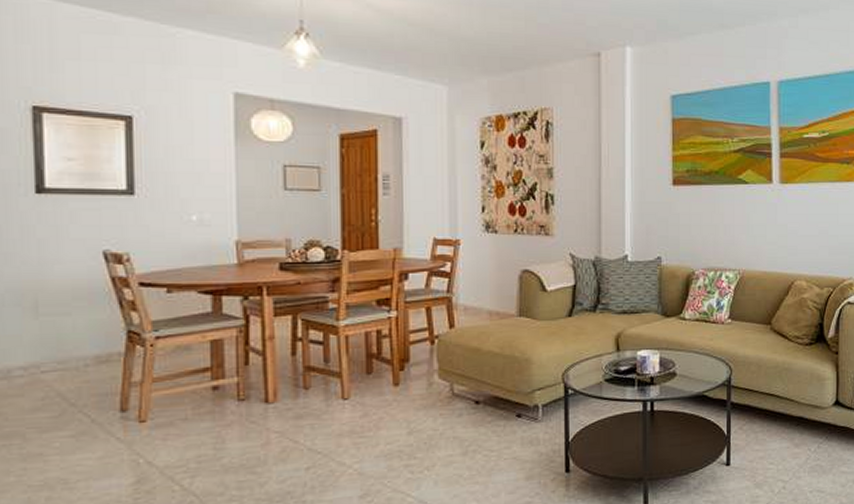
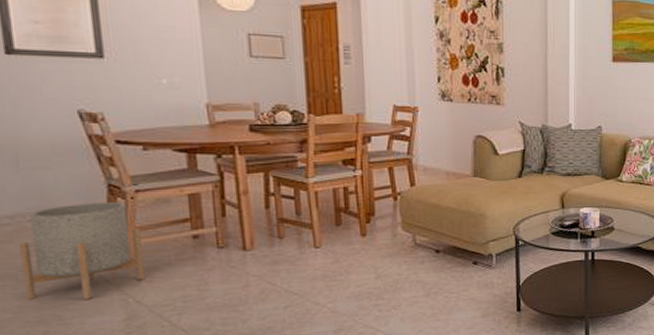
planter: none [29,350,159,461] -> present [18,202,145,300]

